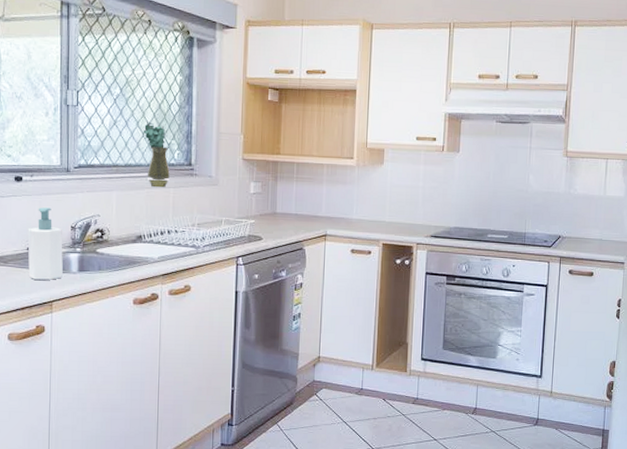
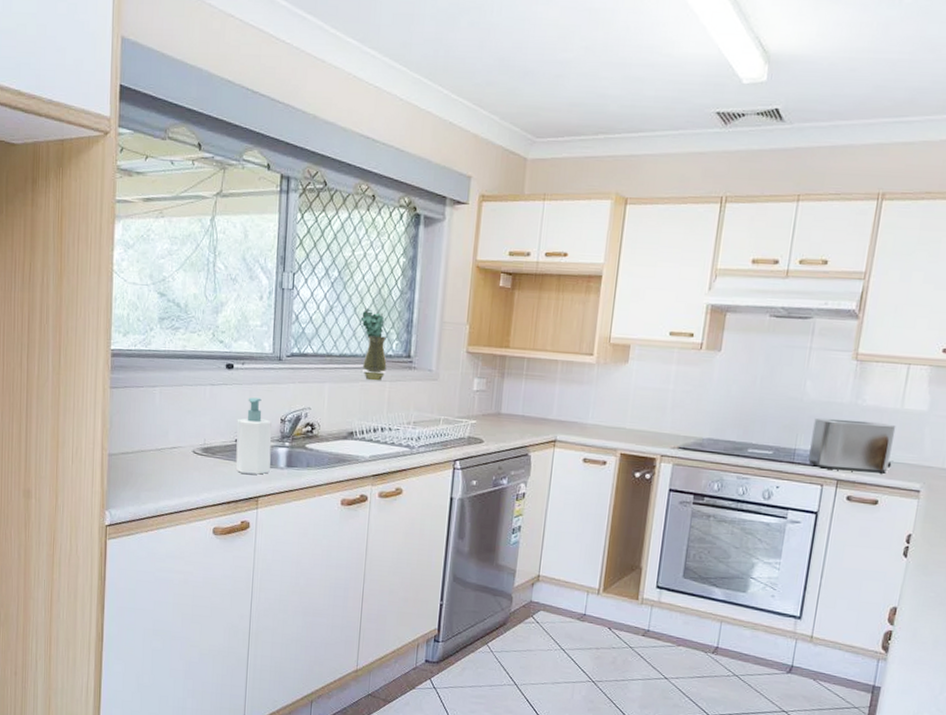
toaster: none [535,205,602,250] -> present [807,417,896,474]

